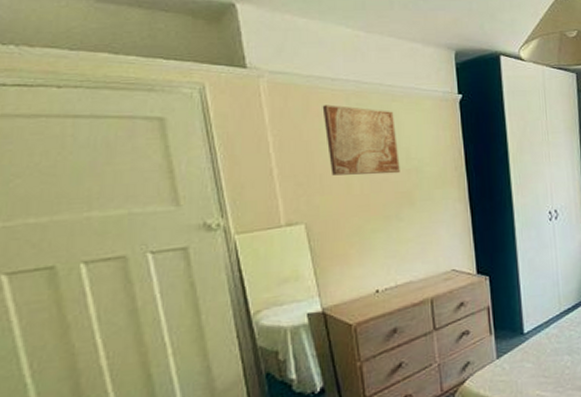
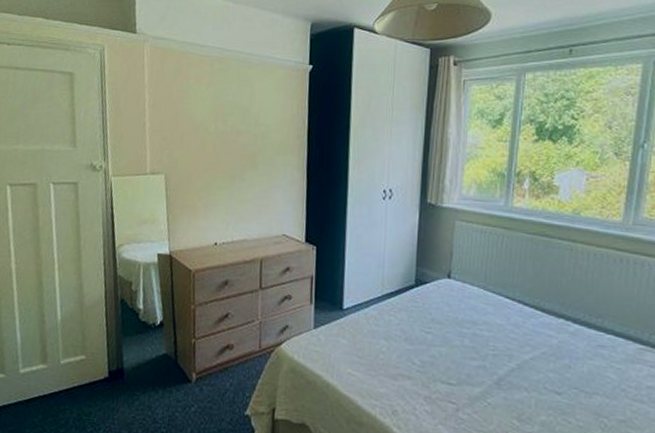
wall art: present [322,104,400,176] -> none [190,69,249,137]

